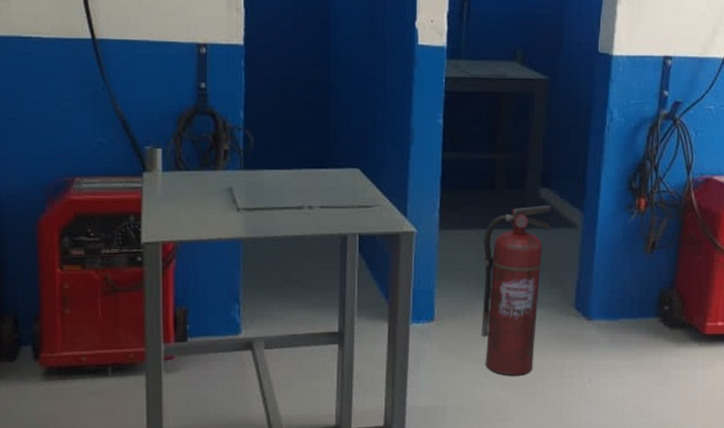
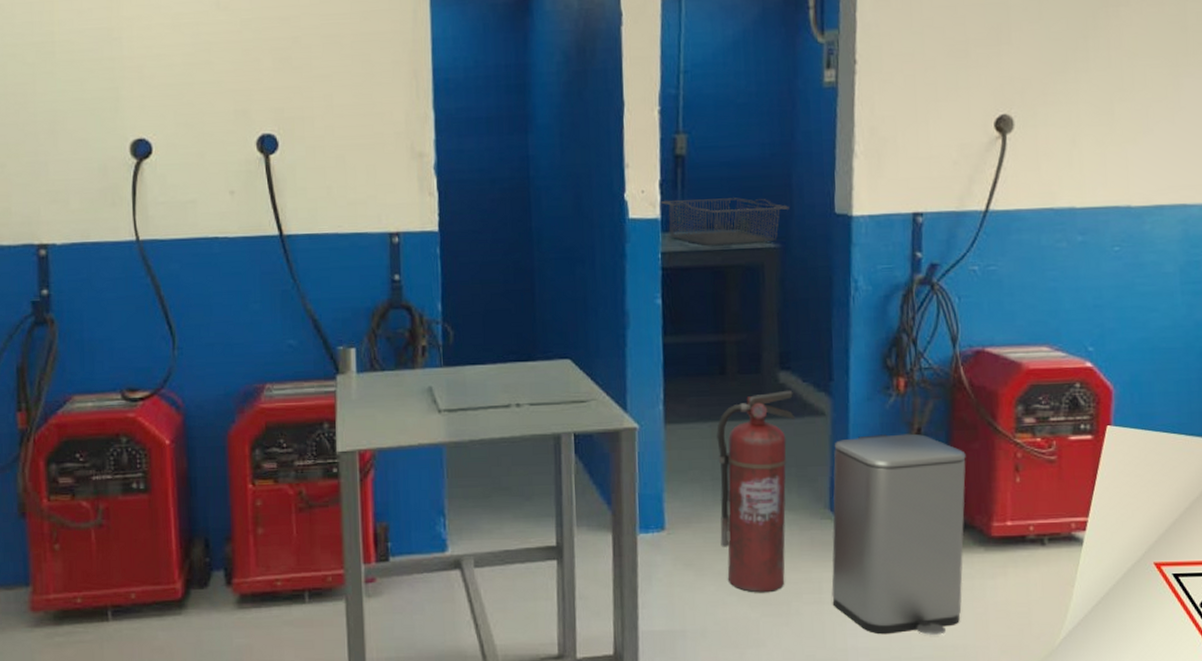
wire basket: none [447,30,559,75] -> present [661,197,789,245]
pedal bin: none [571,246,690,414] -> present [831,433,966,635]

